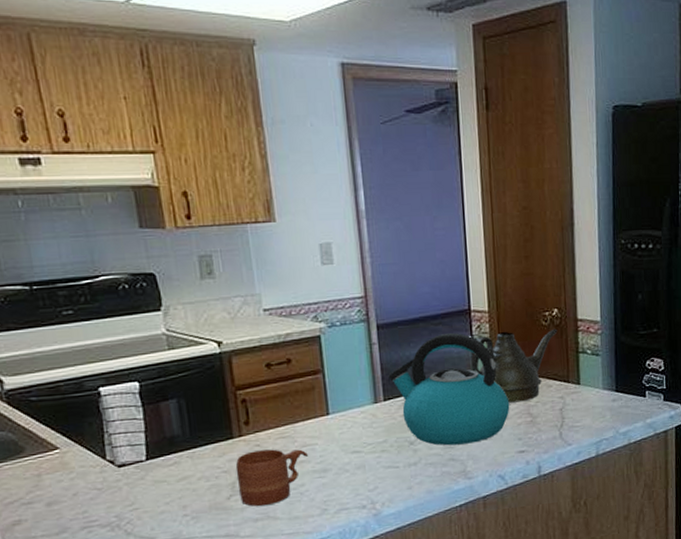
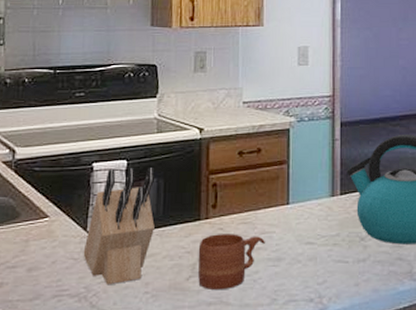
knife block: none [106,388,184,512] -> present [83,168,155,285]

